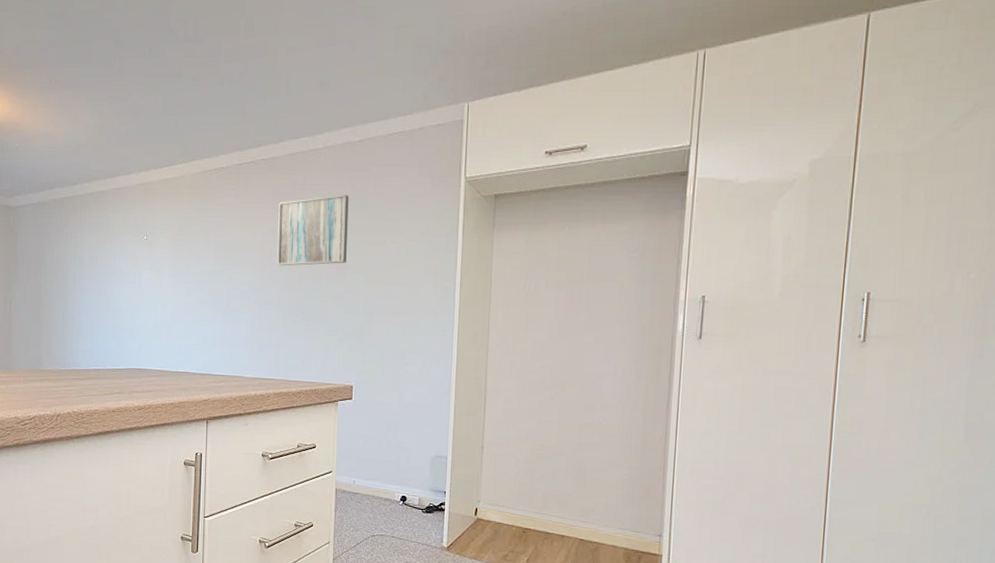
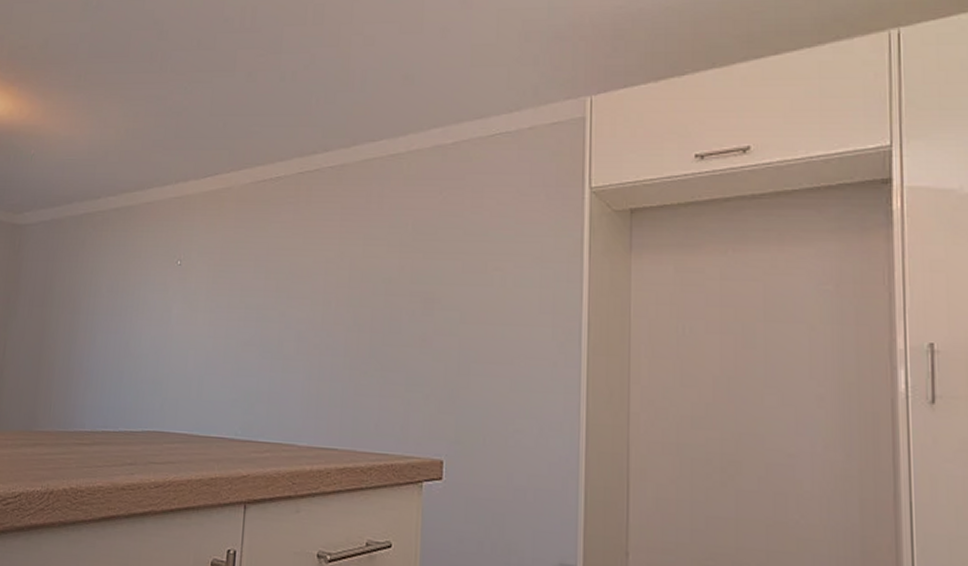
wall art: present [277,194,349,266] -> none [344,209,439,300]

